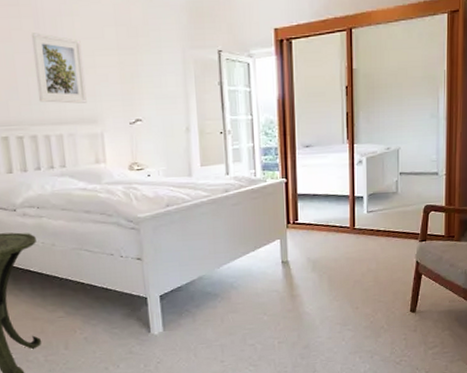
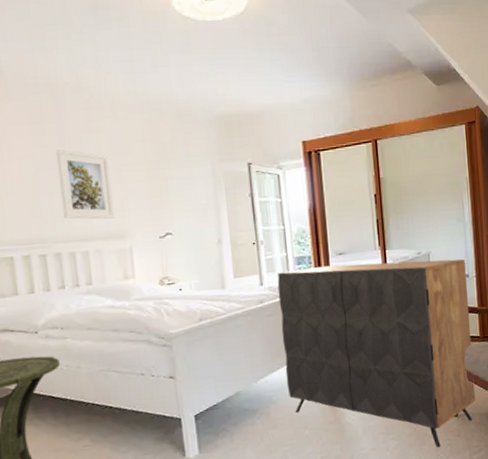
dresser: none [243,156,436,341] -> present [277,259,476,447]

